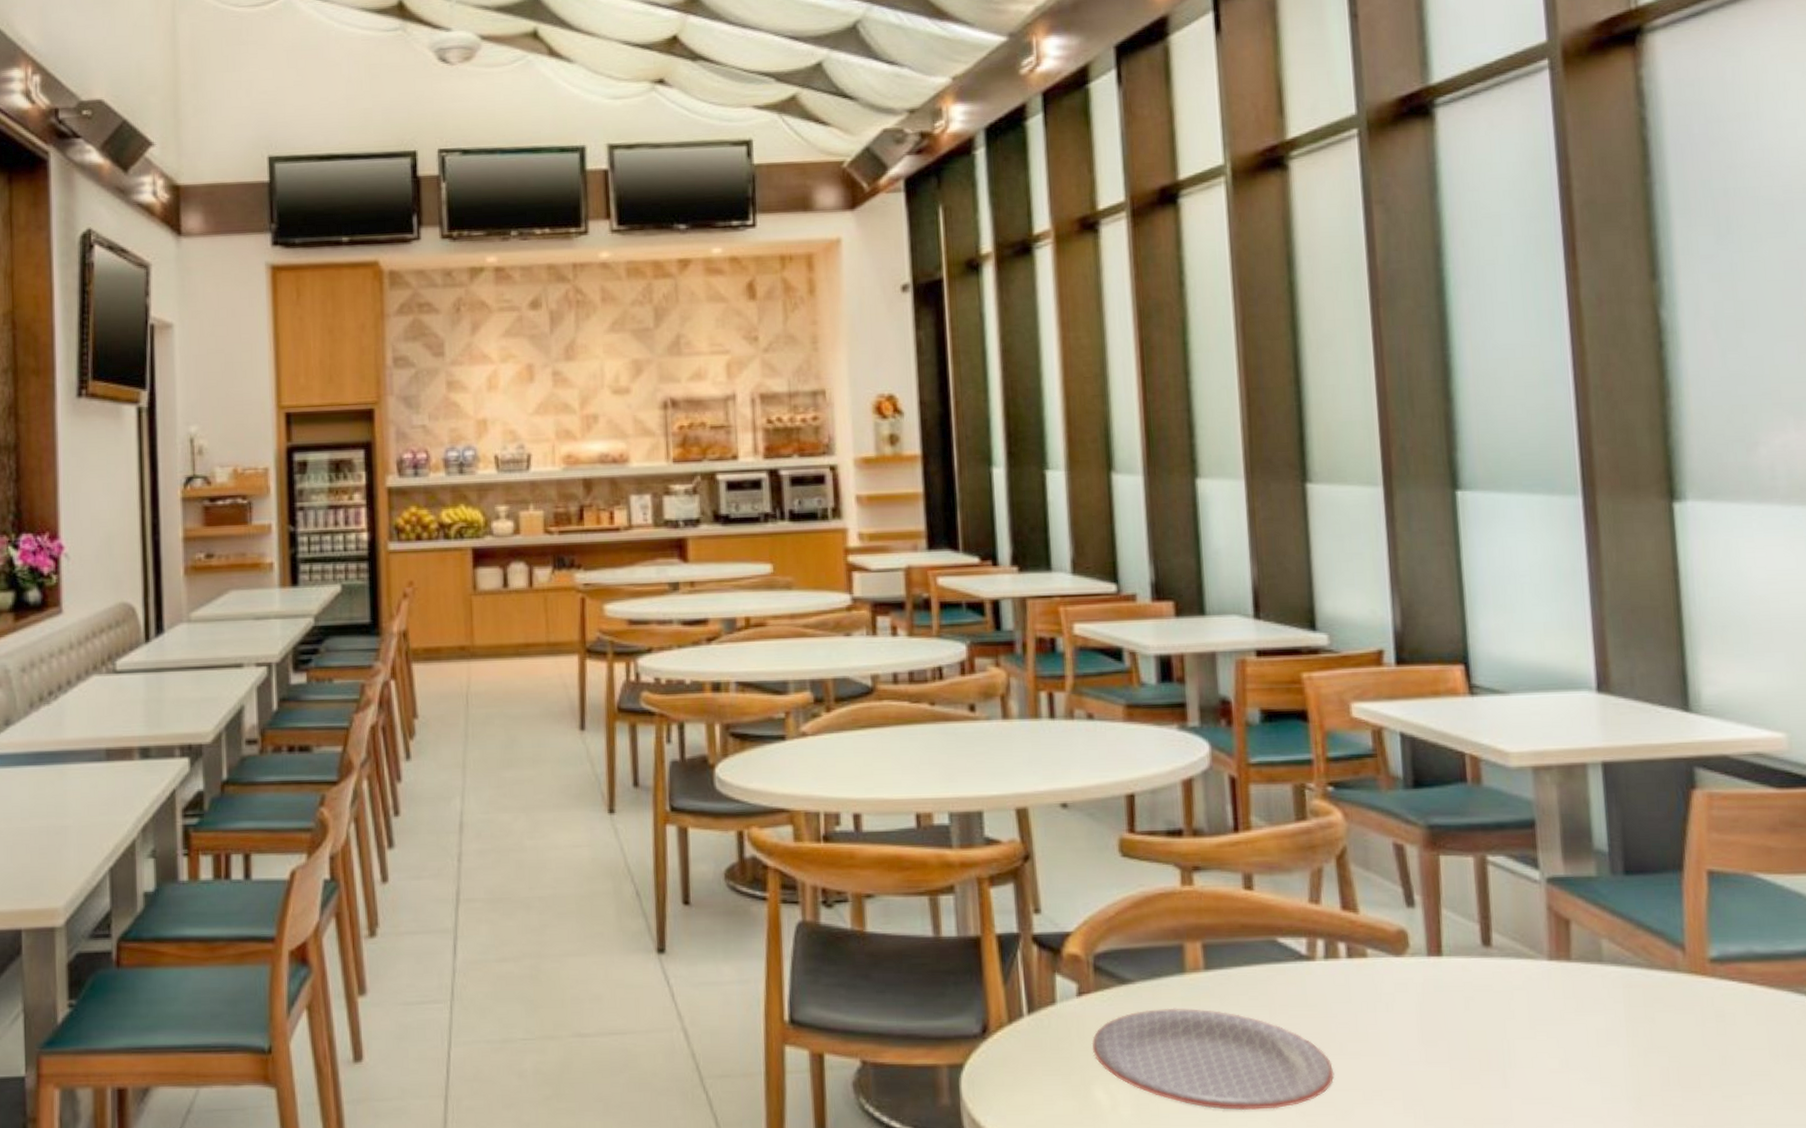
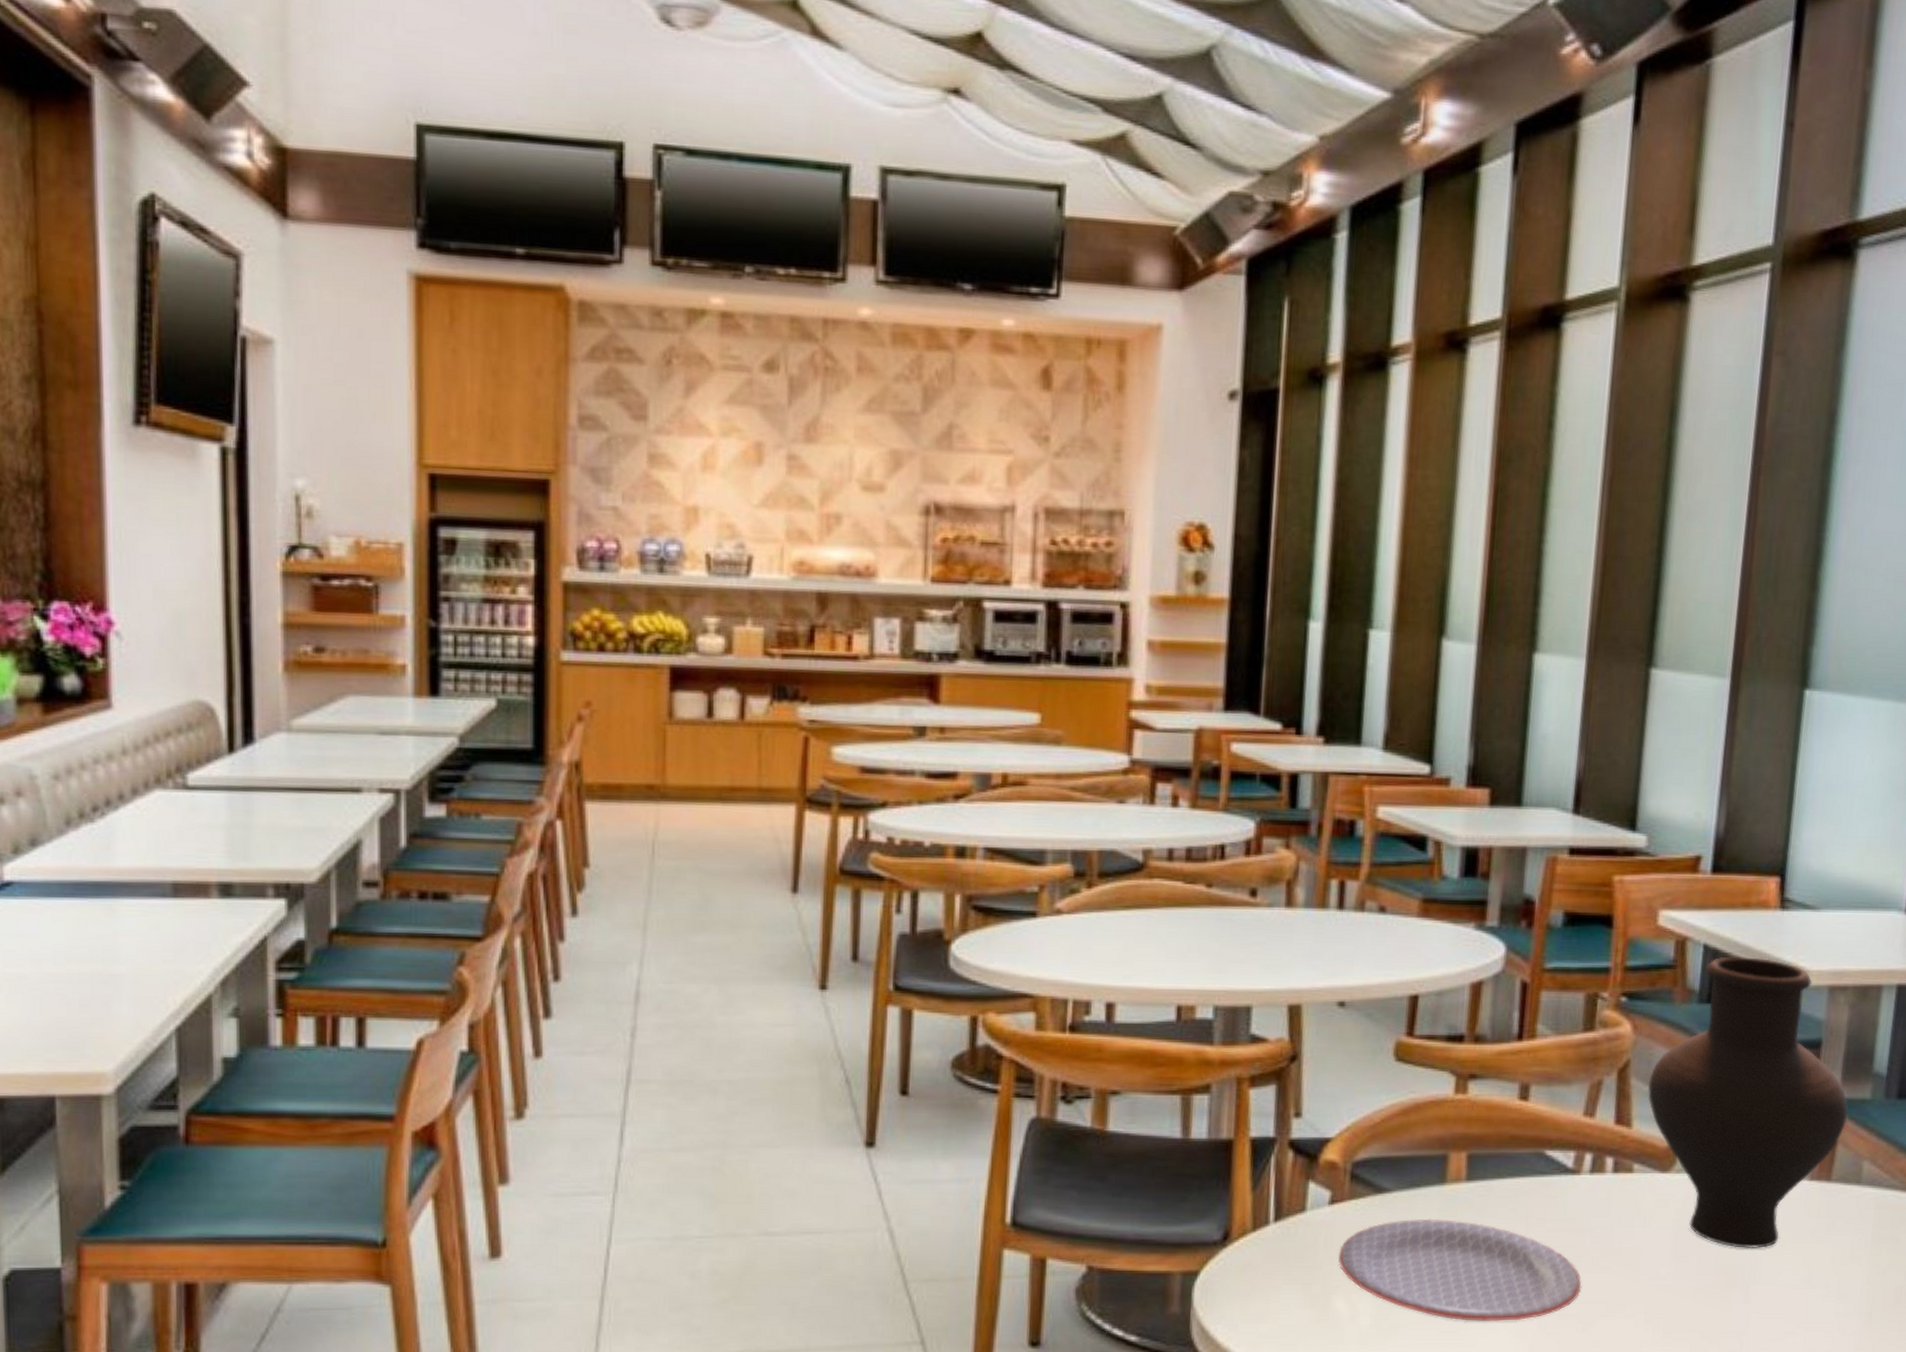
vase: none [1367,742,1577,1031] -> present [1647,956,1848,1248]

